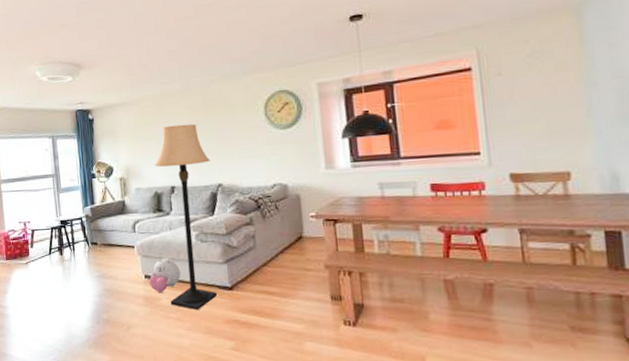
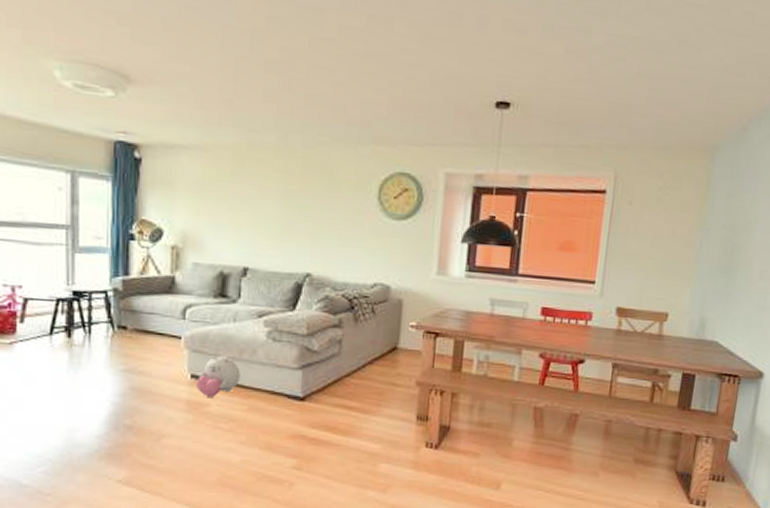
lamp: present [154,124,217,311] -> none [222,188,300,422]

